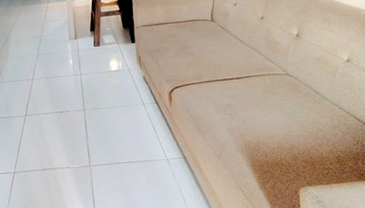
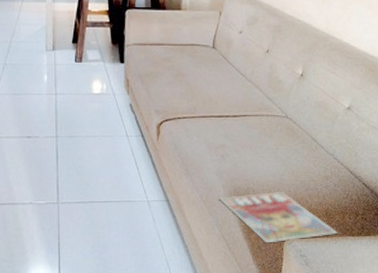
magazine: none [232,143,353,192] -> present [219,192,338,244]

